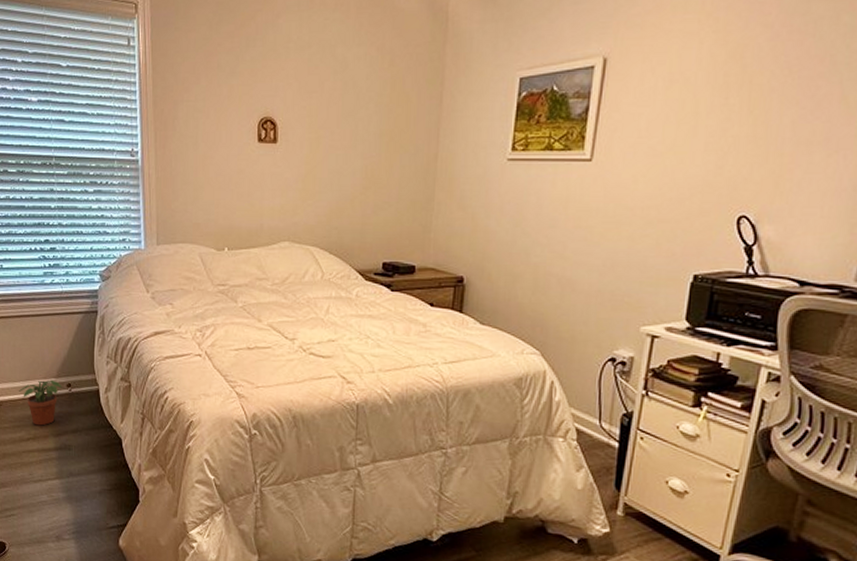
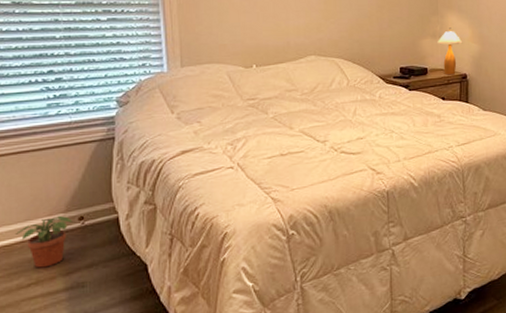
table lamp: none [430,219,463,277] -> present [437,29,463,75]

